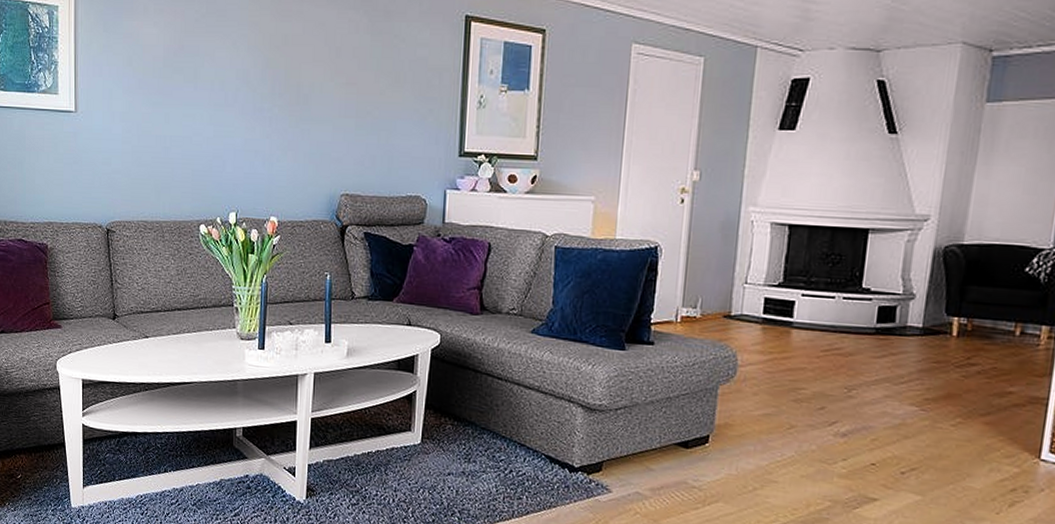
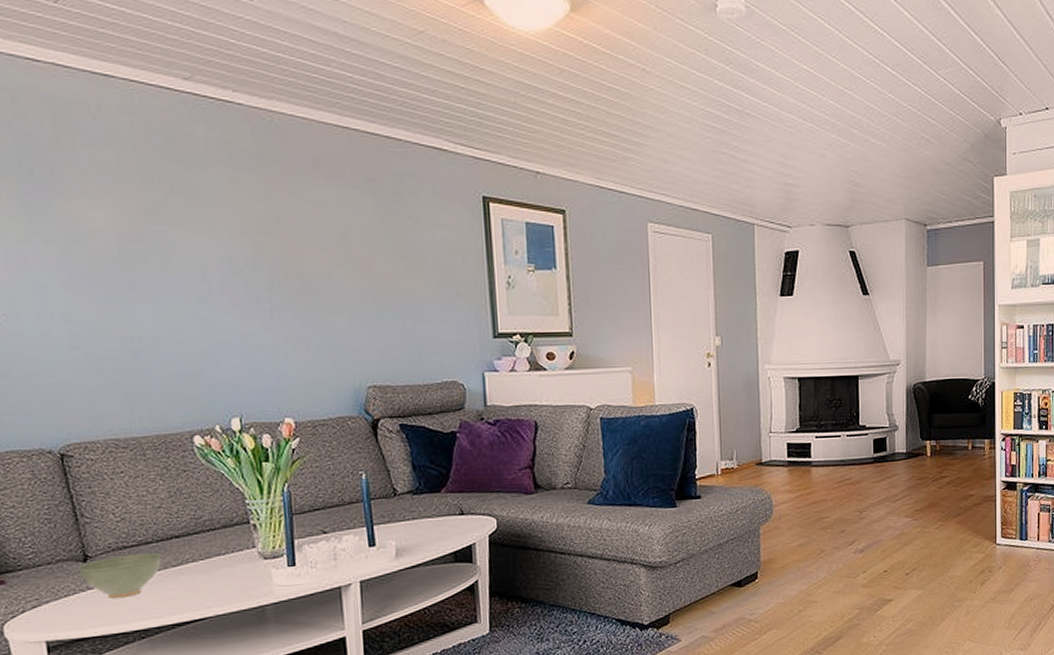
bowl: none [109,318,167,354] -> present [78,553,163,599]

